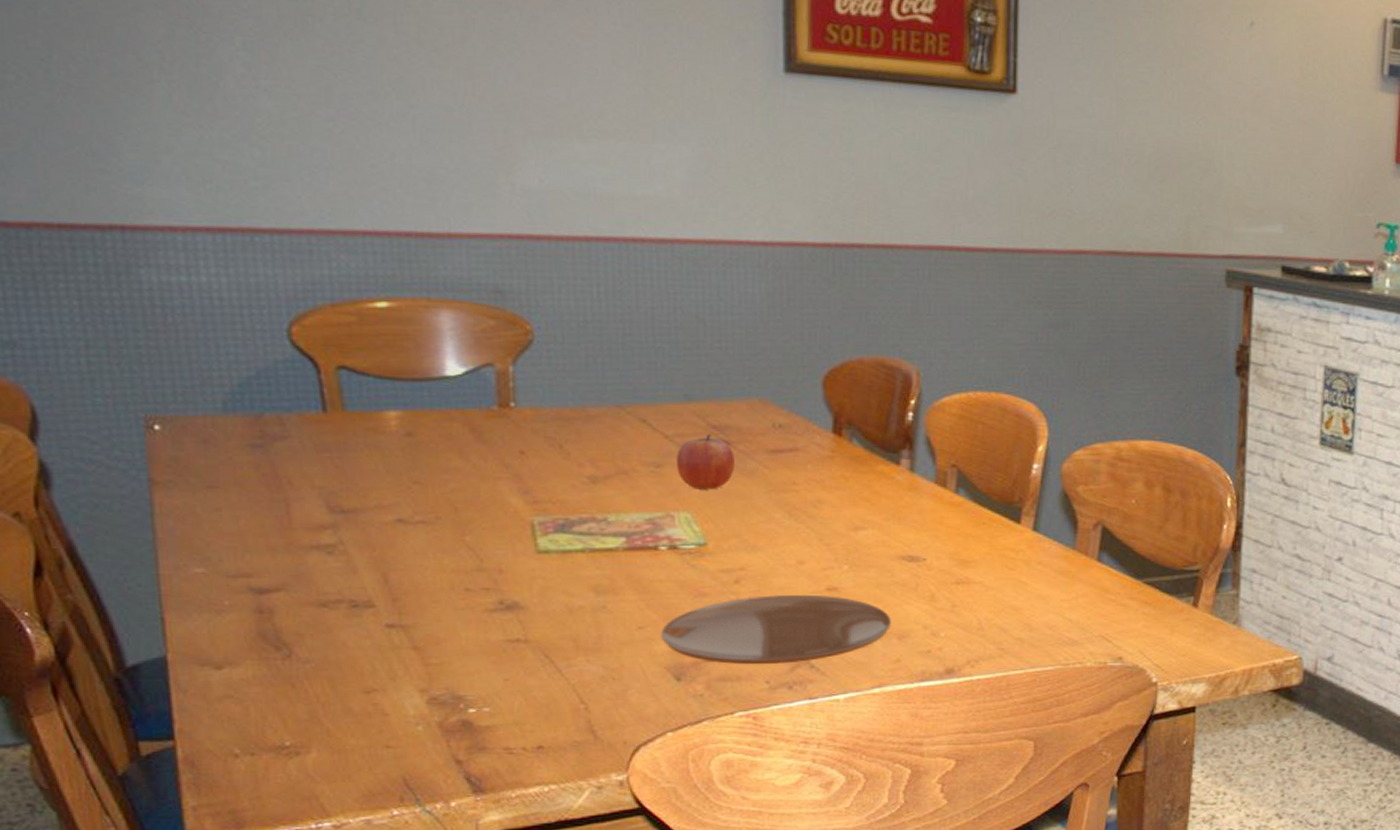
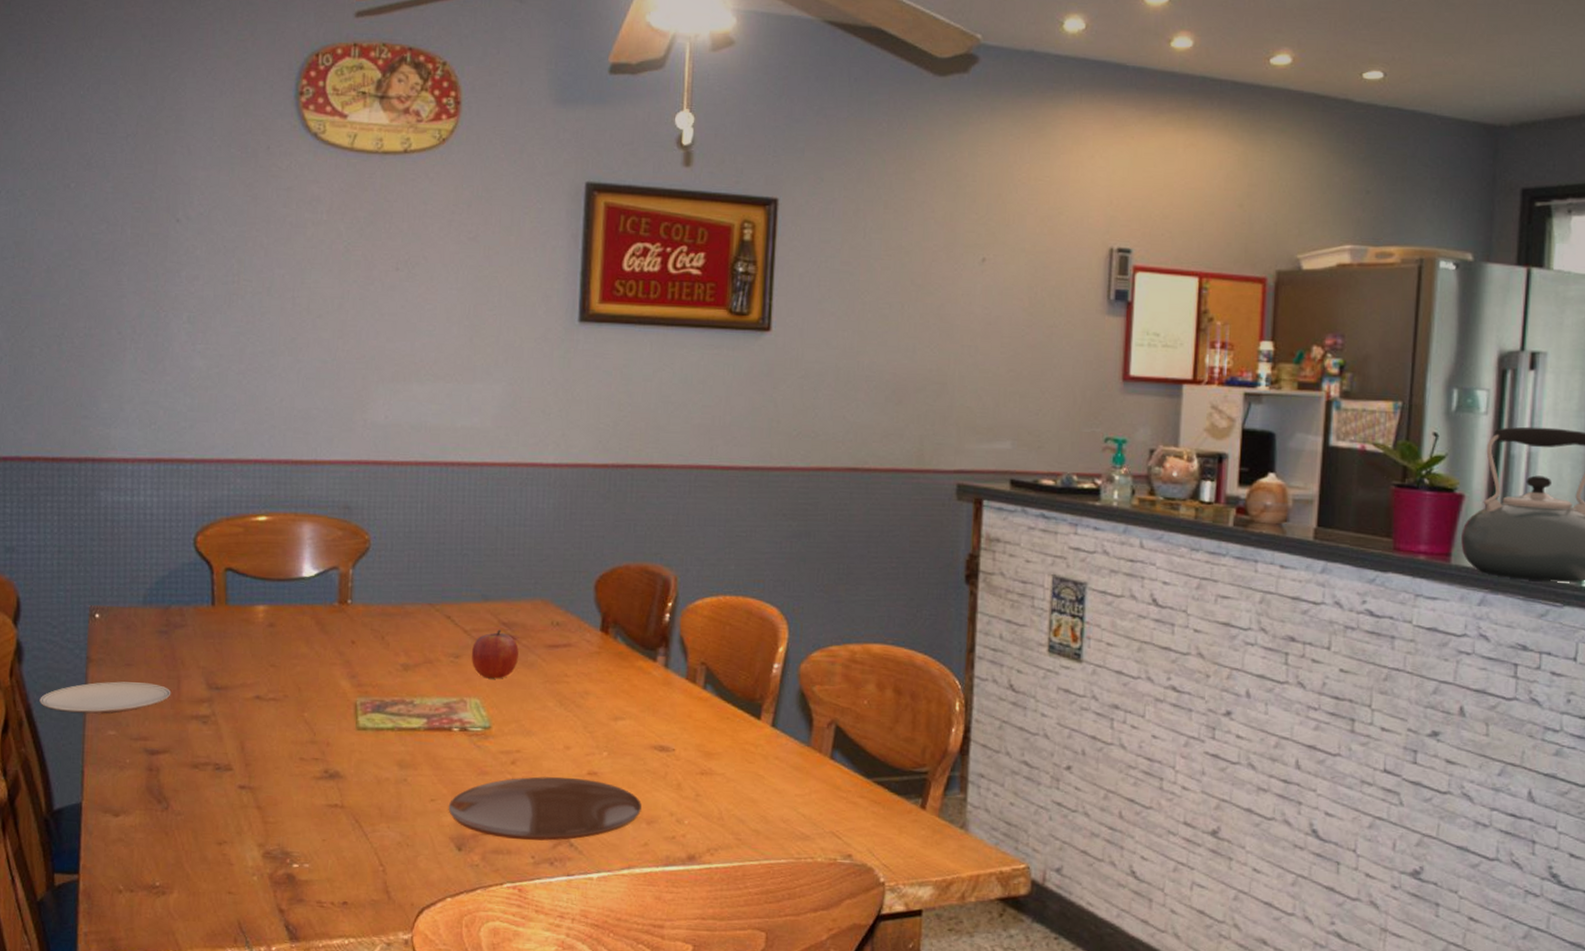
plate: none [85,508,279,550] -> present [39,681,171,714]

